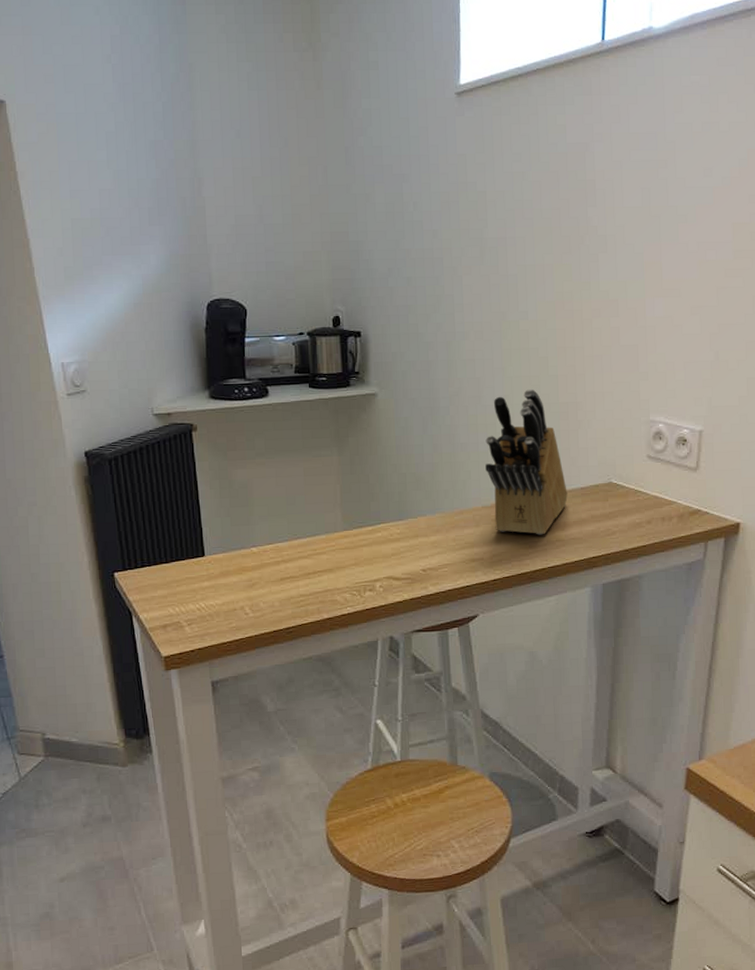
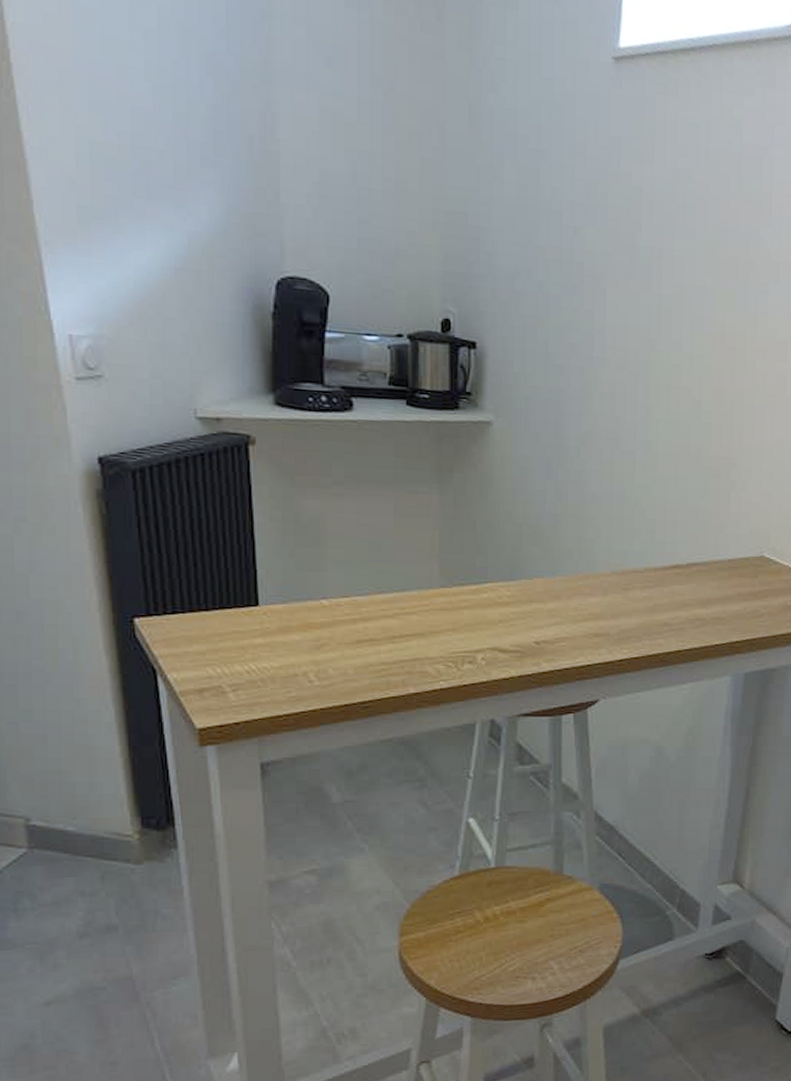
knife block: present [485,388,568,535] -> none [619,436,713,611]

